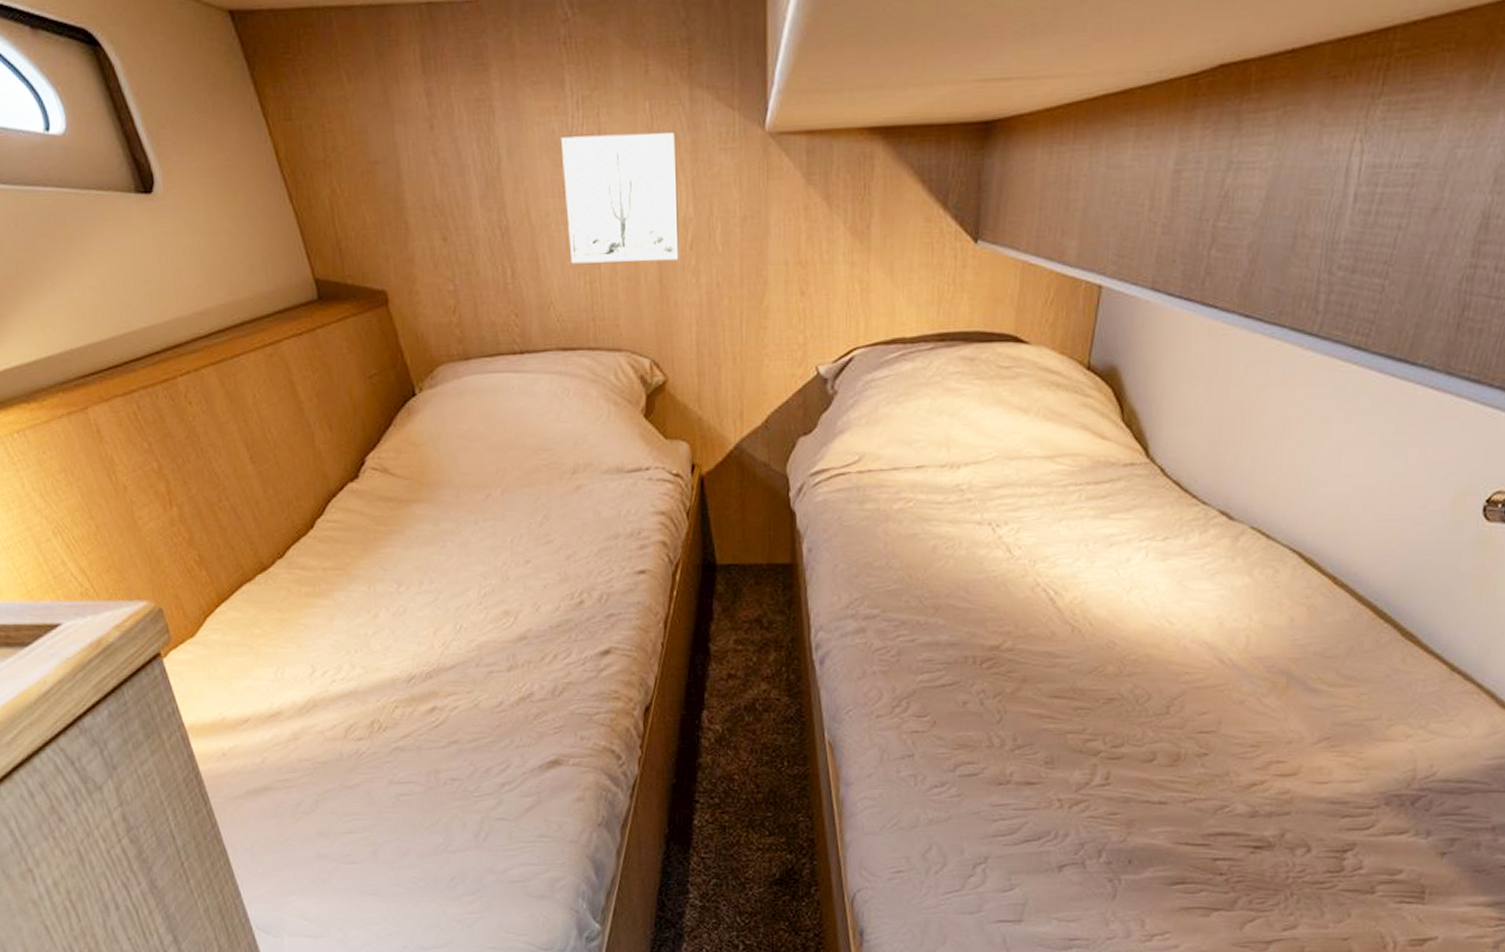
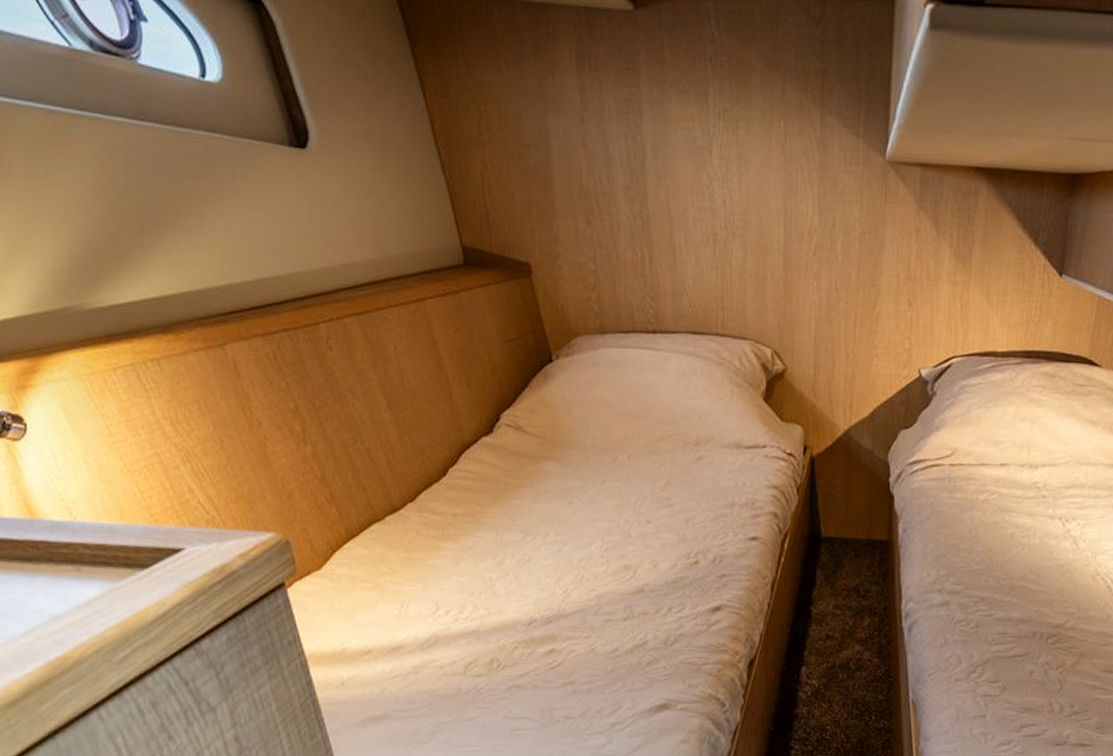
wall art: present [560,133,679,264] -> none [701,143,806,264]

